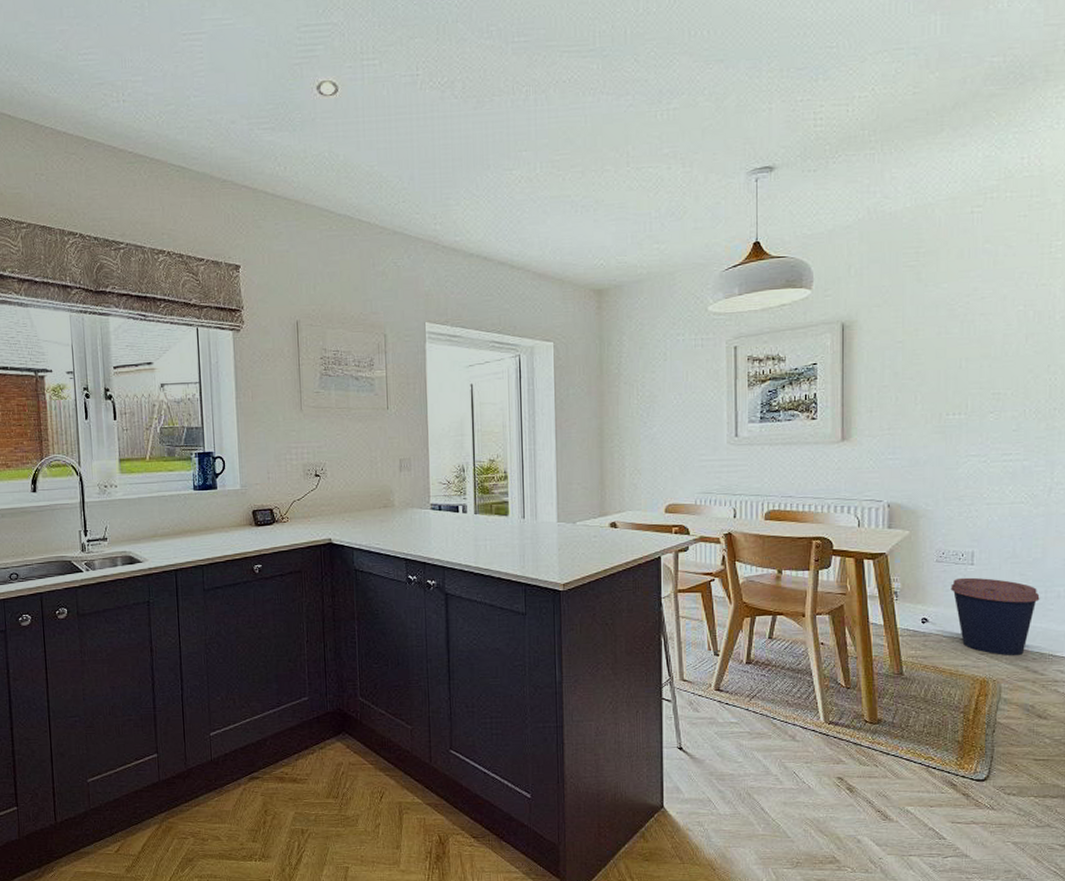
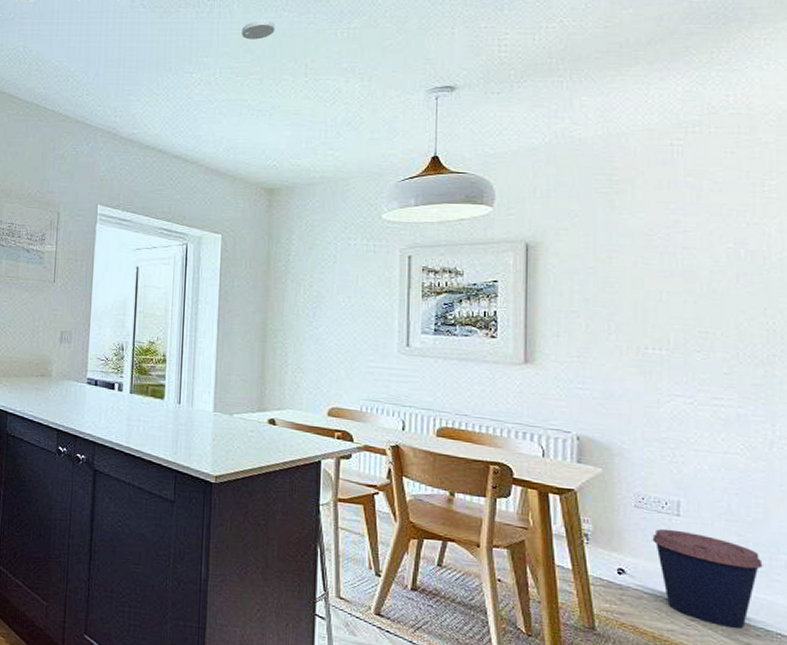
smoke detector: none [560,105,594,129] -> present [241,20,275,40]

